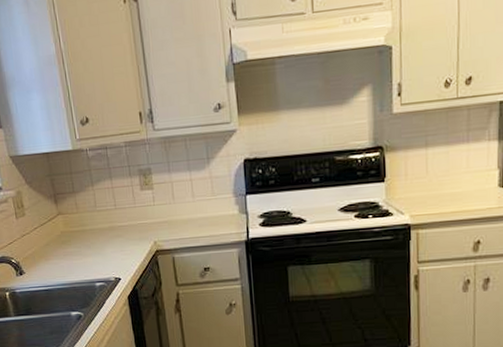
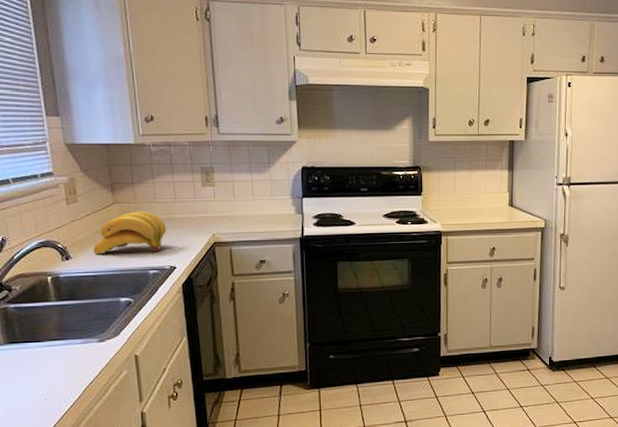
banana bunch: none [43,221,109,268] -> present [93,211,166,255]

